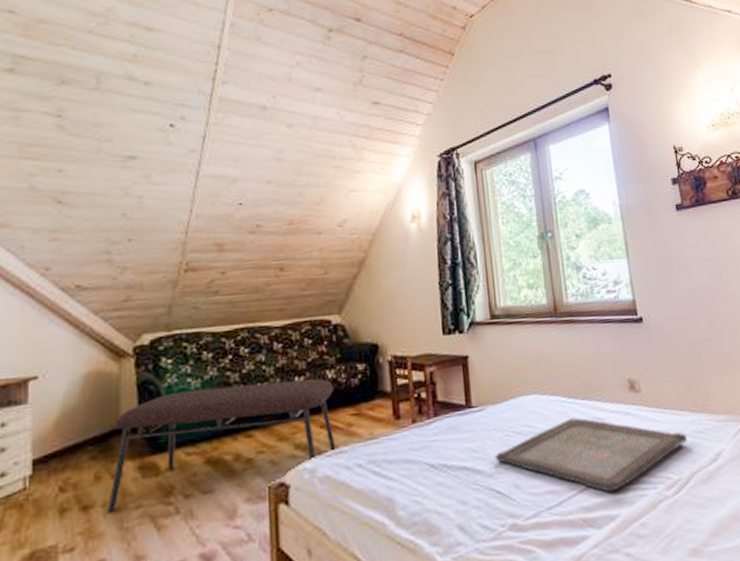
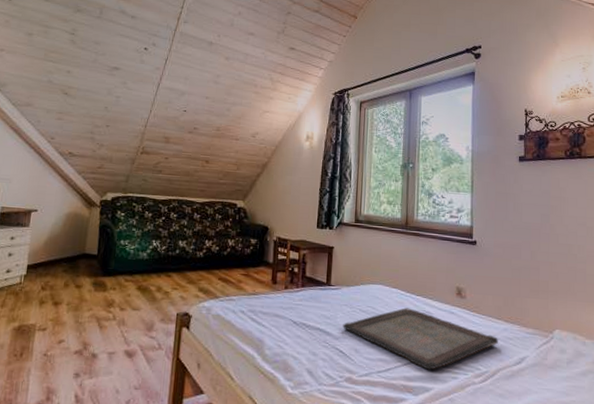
coffee table: present [107,378,336,514] -> none [69,236,232,311]

